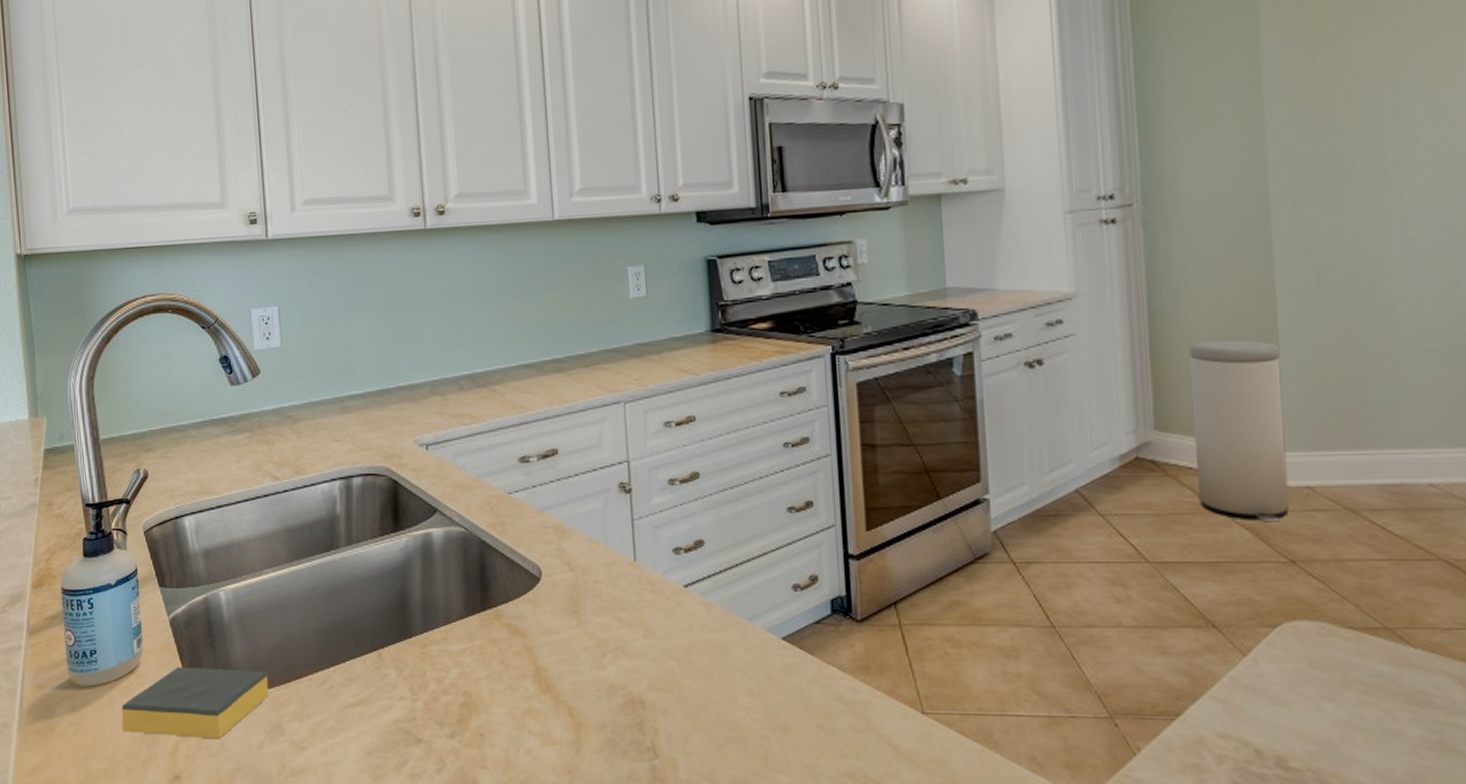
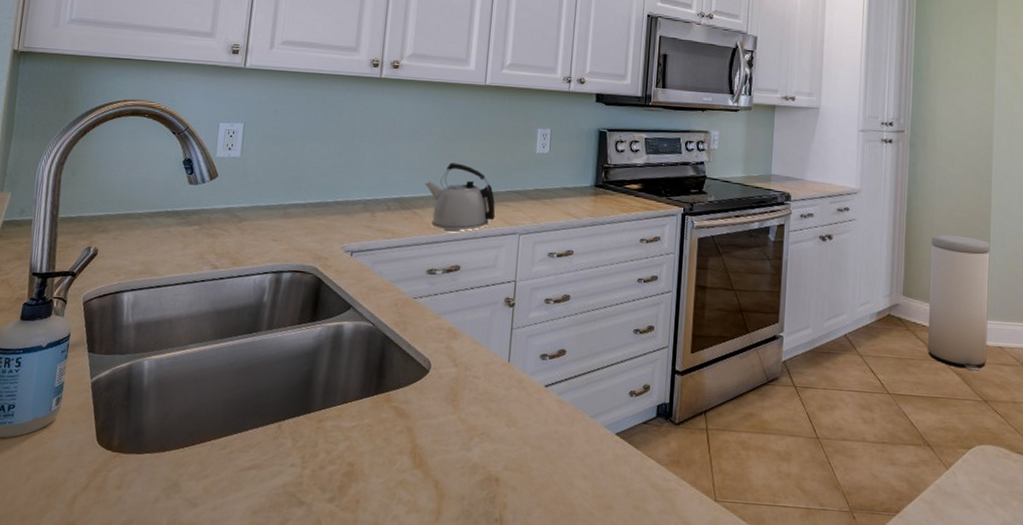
sponge: present [121,667,269,738] -> none [25,425,175,492]
kettle: none [499,323,591,410] -> present [424,162,496,233]

